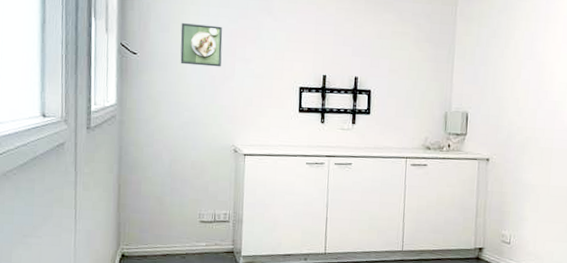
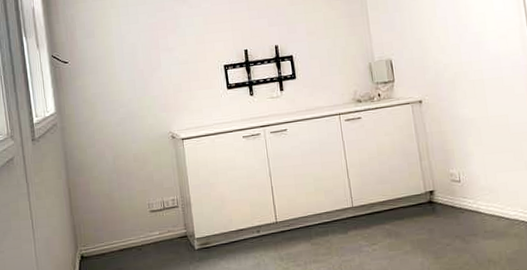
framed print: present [180,23,223,67] -> none [104,22,147,65]

